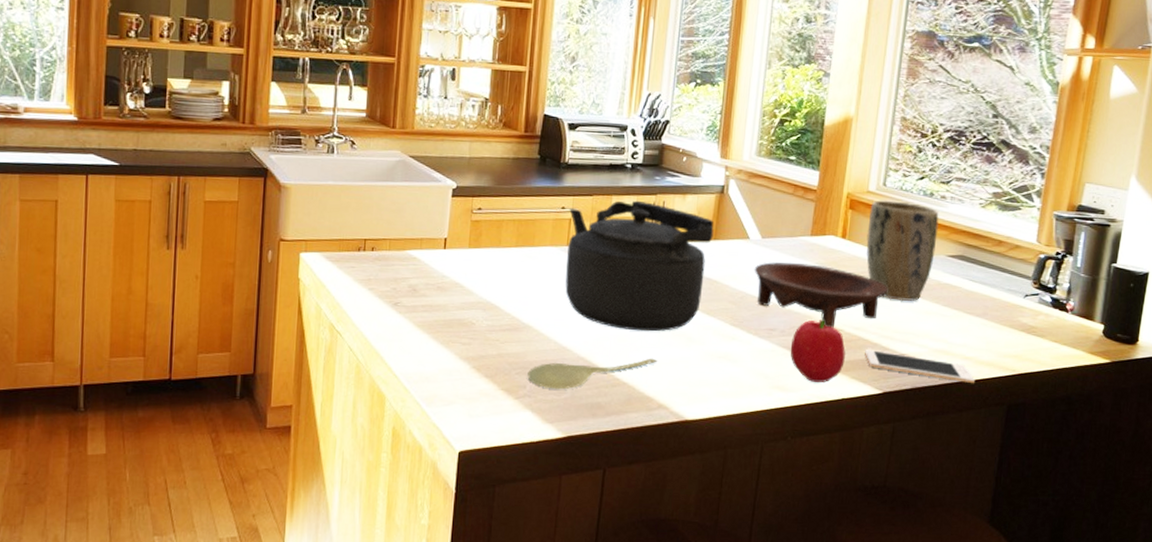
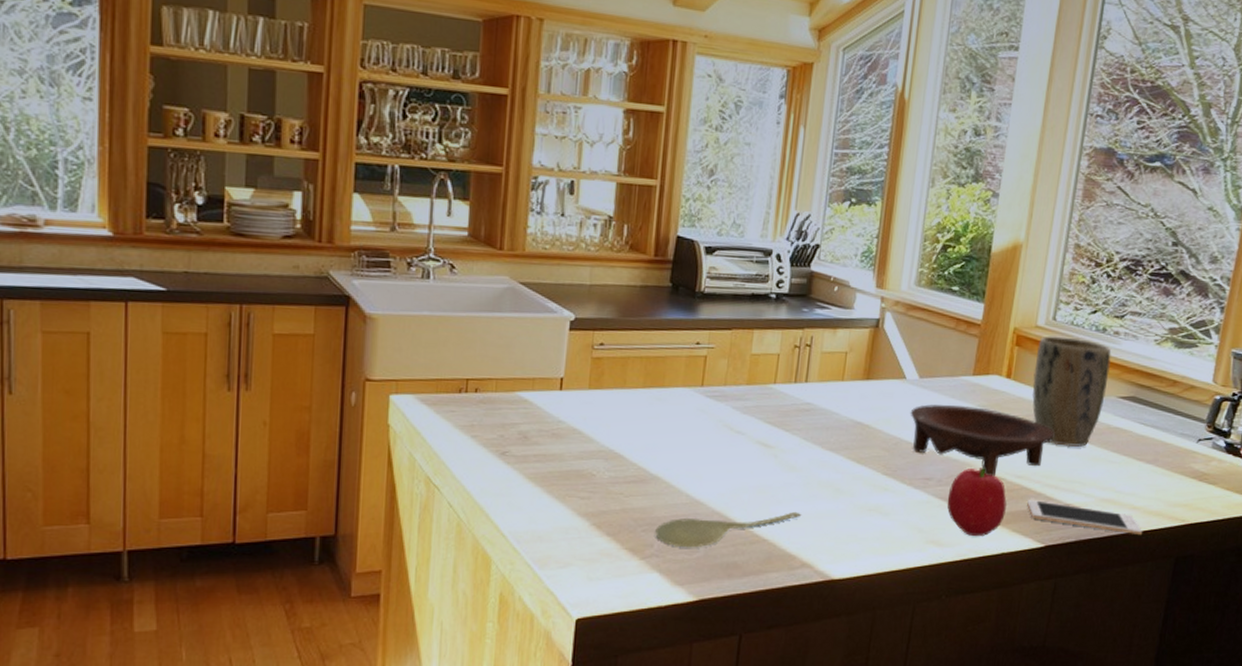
kettle: present [565,200,714,332] -> none [699,335,867,483]

